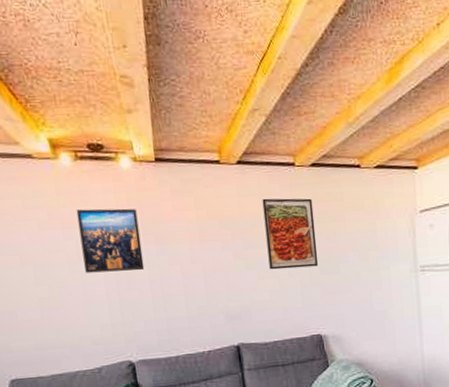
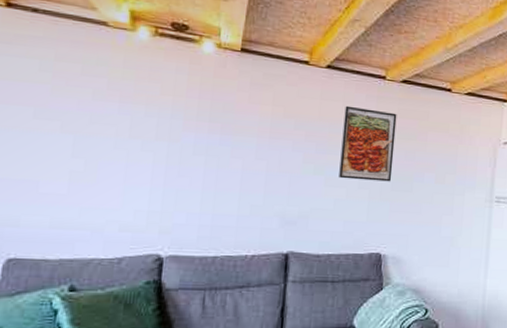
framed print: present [76,208,145,273] -> none [133,85,208,159]

